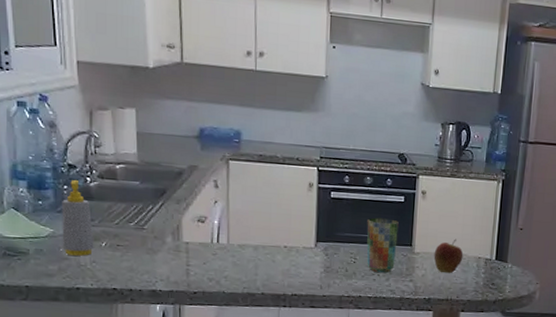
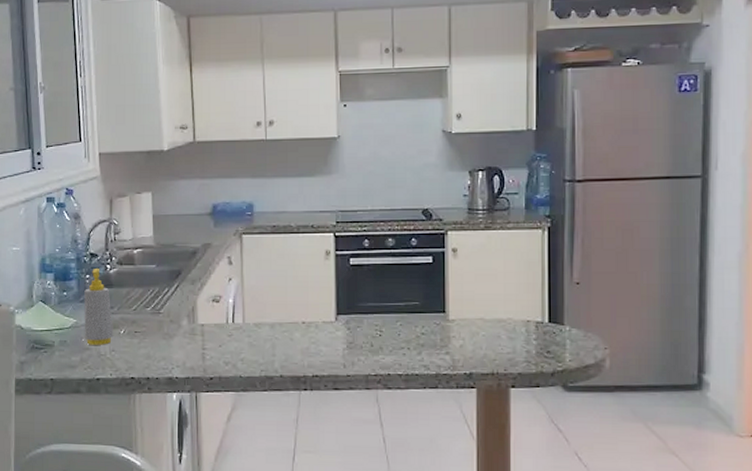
cup: present [367,217,399,273] -> none [392,283,428,345]
fruit: present [433,239,463,274] -> none [472,300,508,343]

